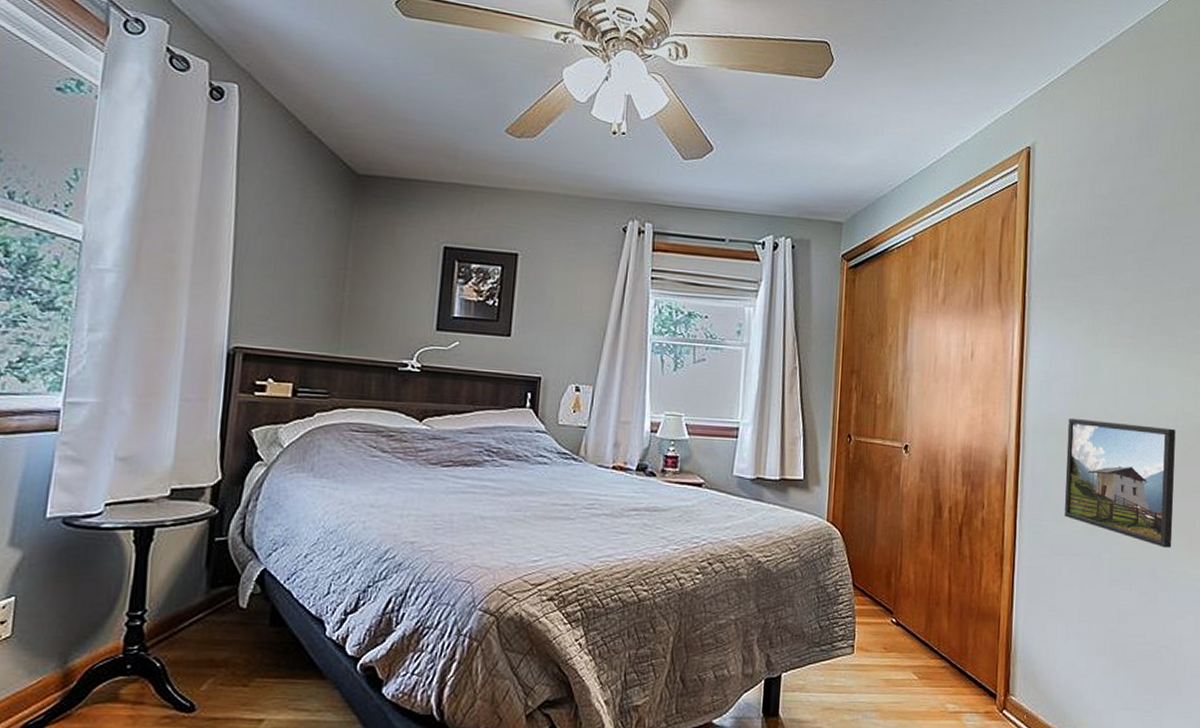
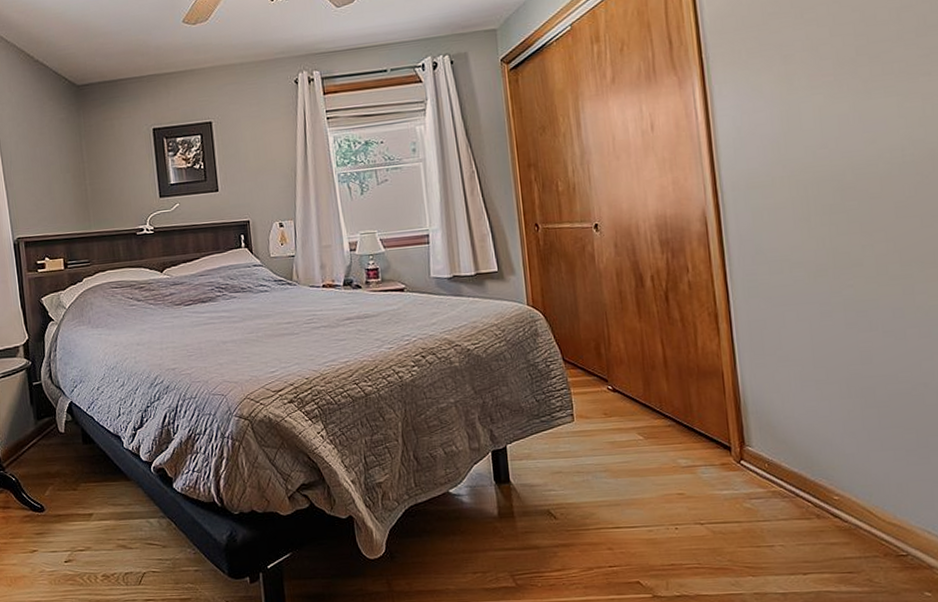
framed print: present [1064,417,1176,548] -> none [771,159,917,284]

